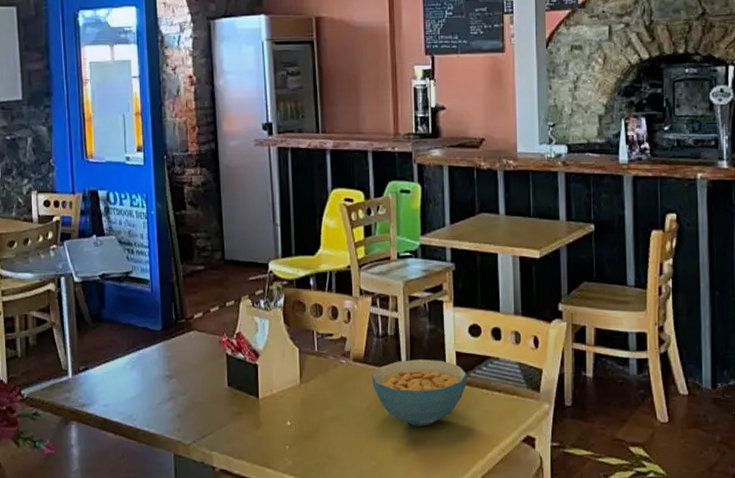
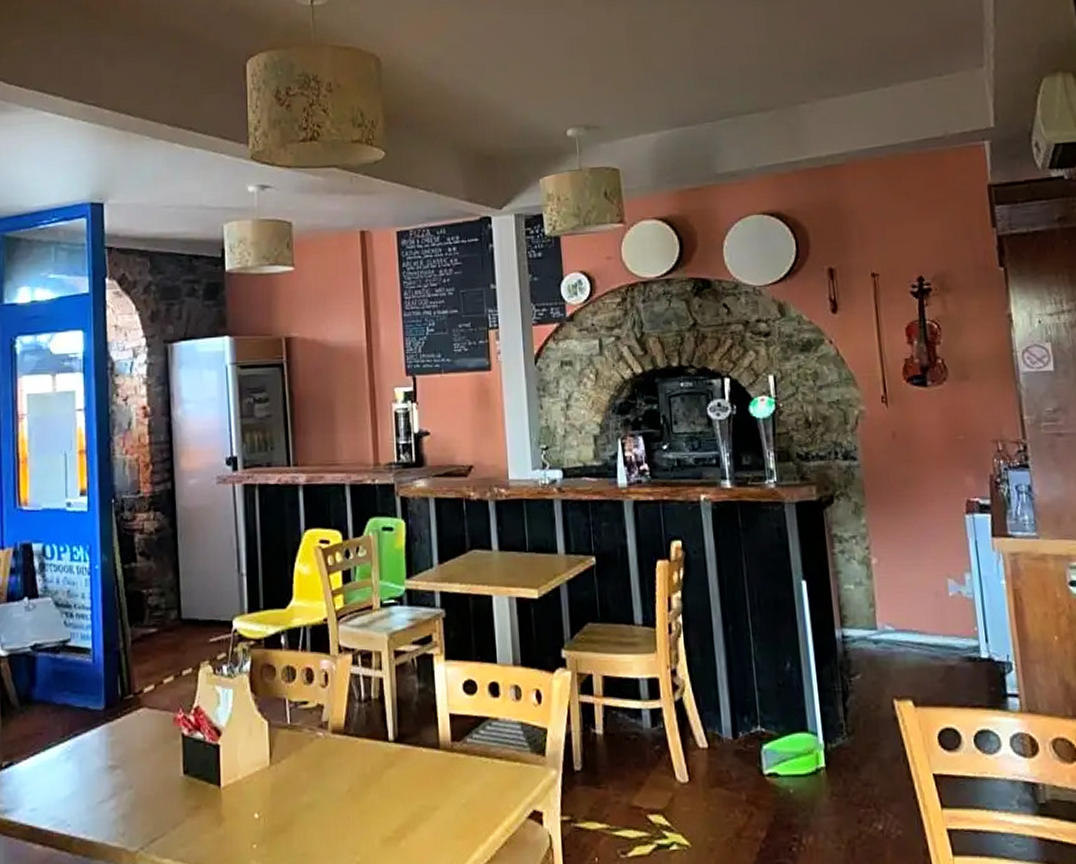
cereal bowl: present [371,359,467,426] -> none [353,725,463,808]

